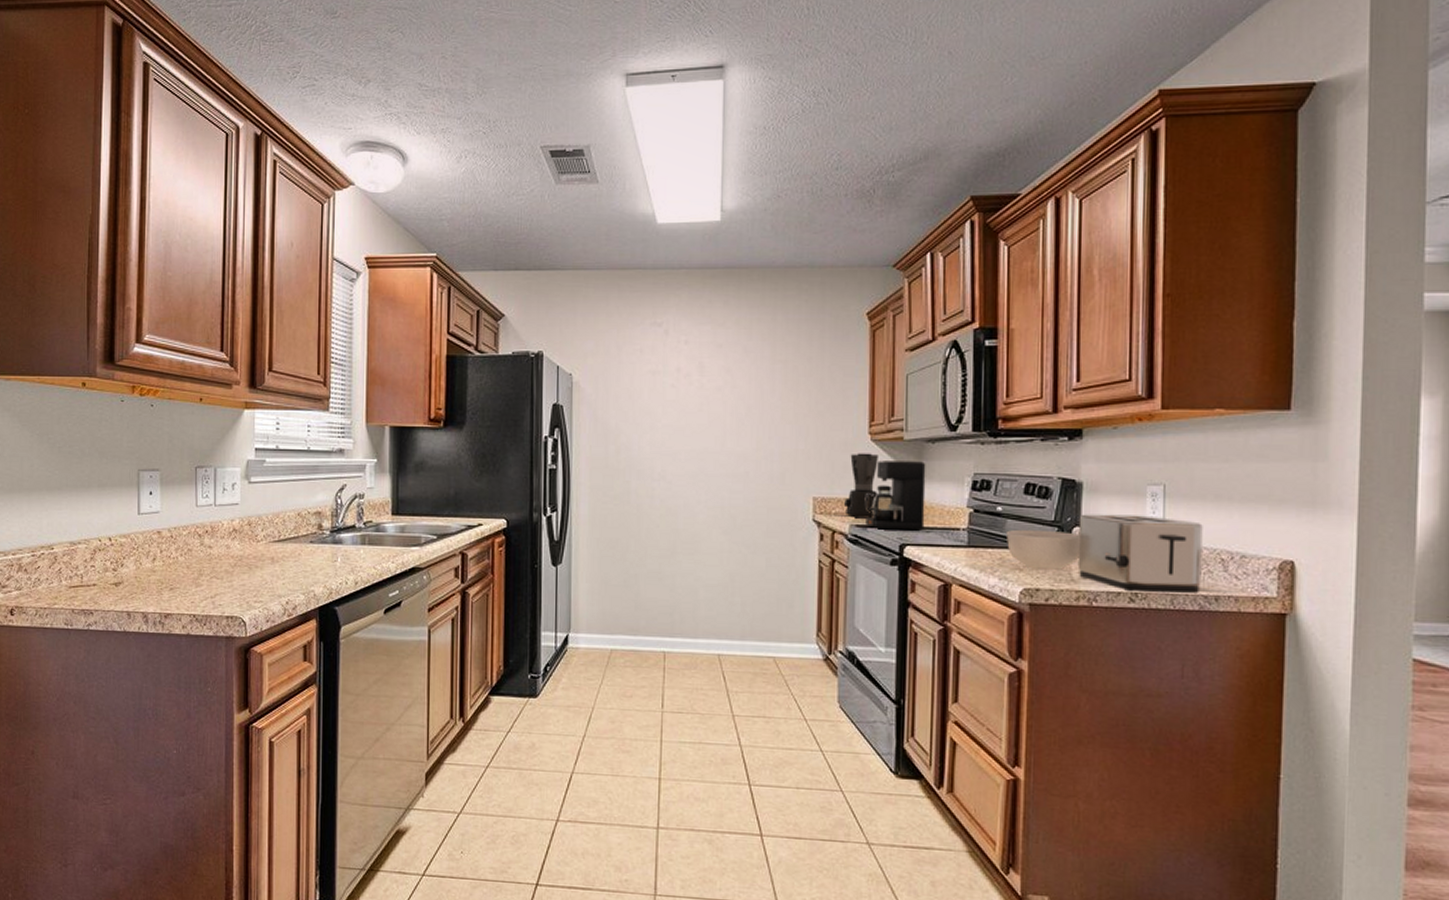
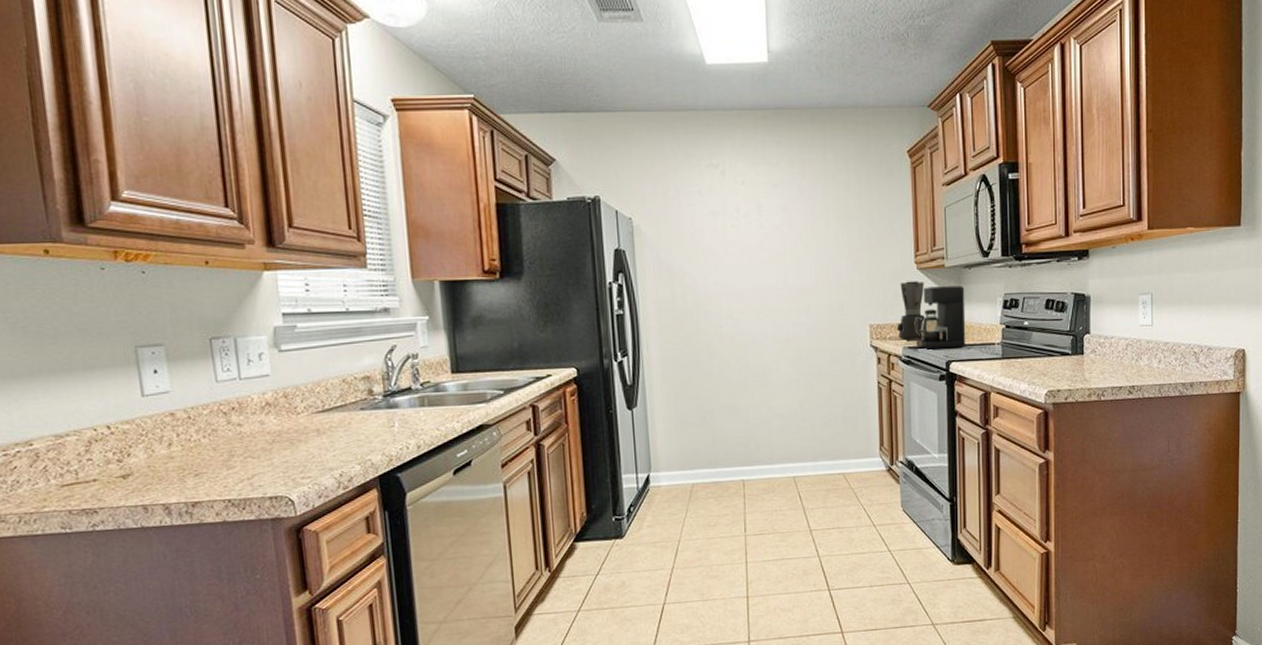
bowl: present [1005,529,1080,571] -> none [1032,339,1090,374]
toaster: present [1077,514,1203,594] -> none [1088,320,1180,386]

